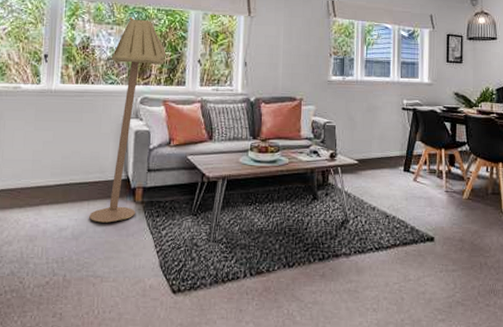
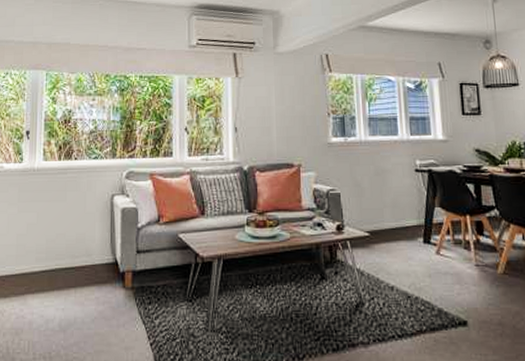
floor lamp: present [89,16,166,223] -> none [77,86,151,312]

